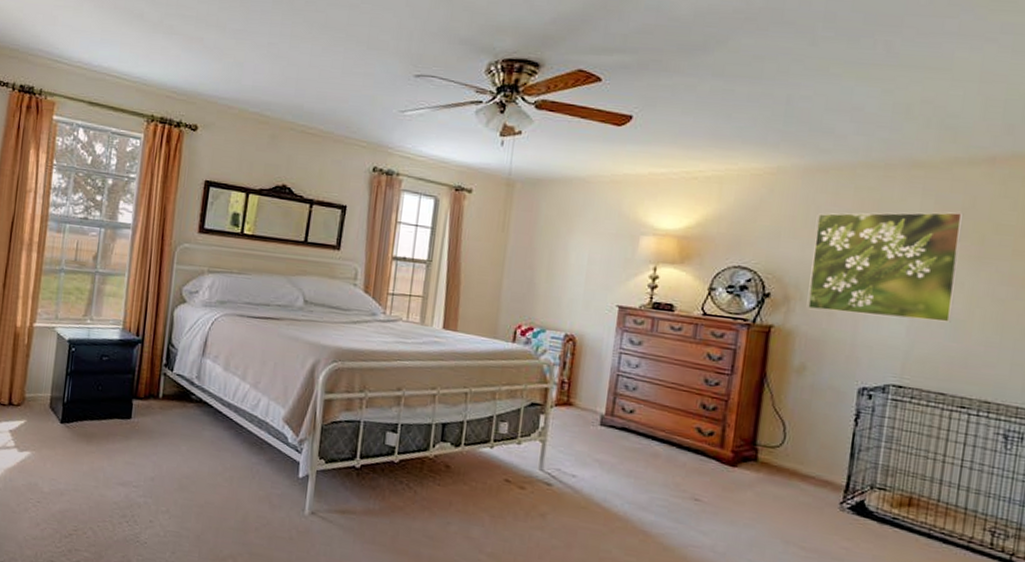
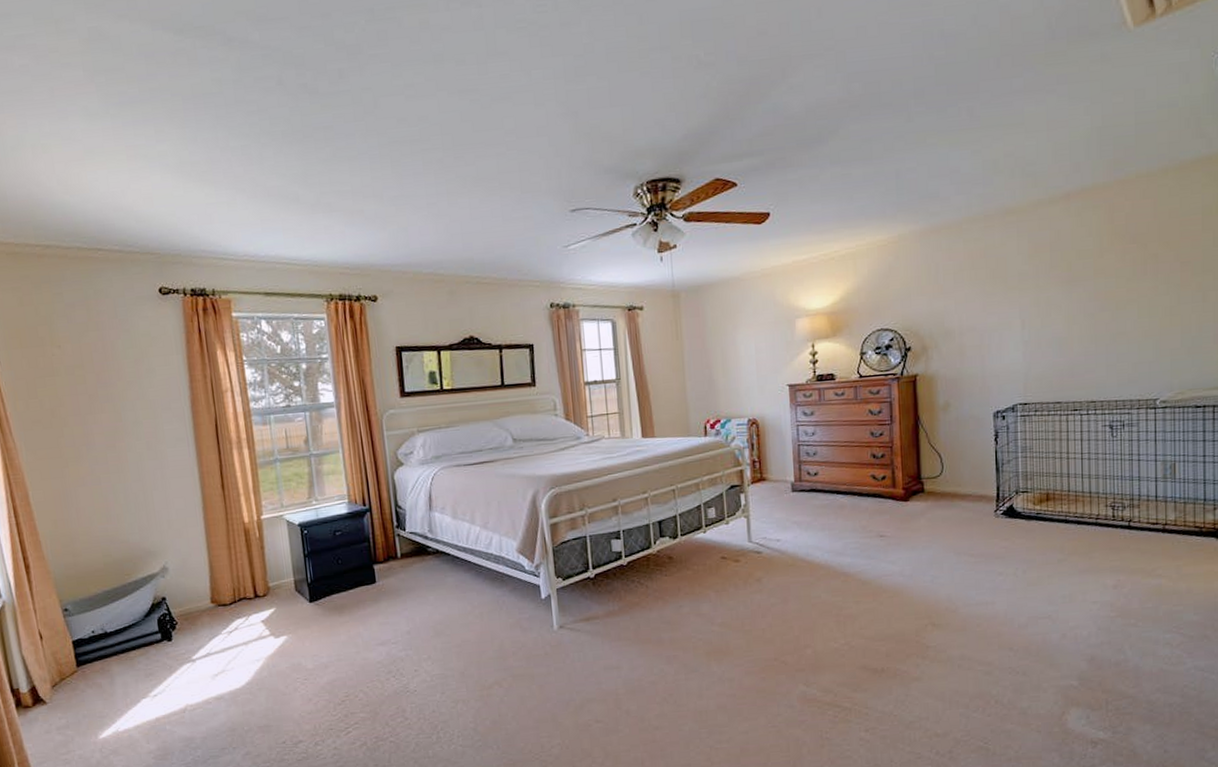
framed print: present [806,212,964,323] -> none [937,245,1056,354]

